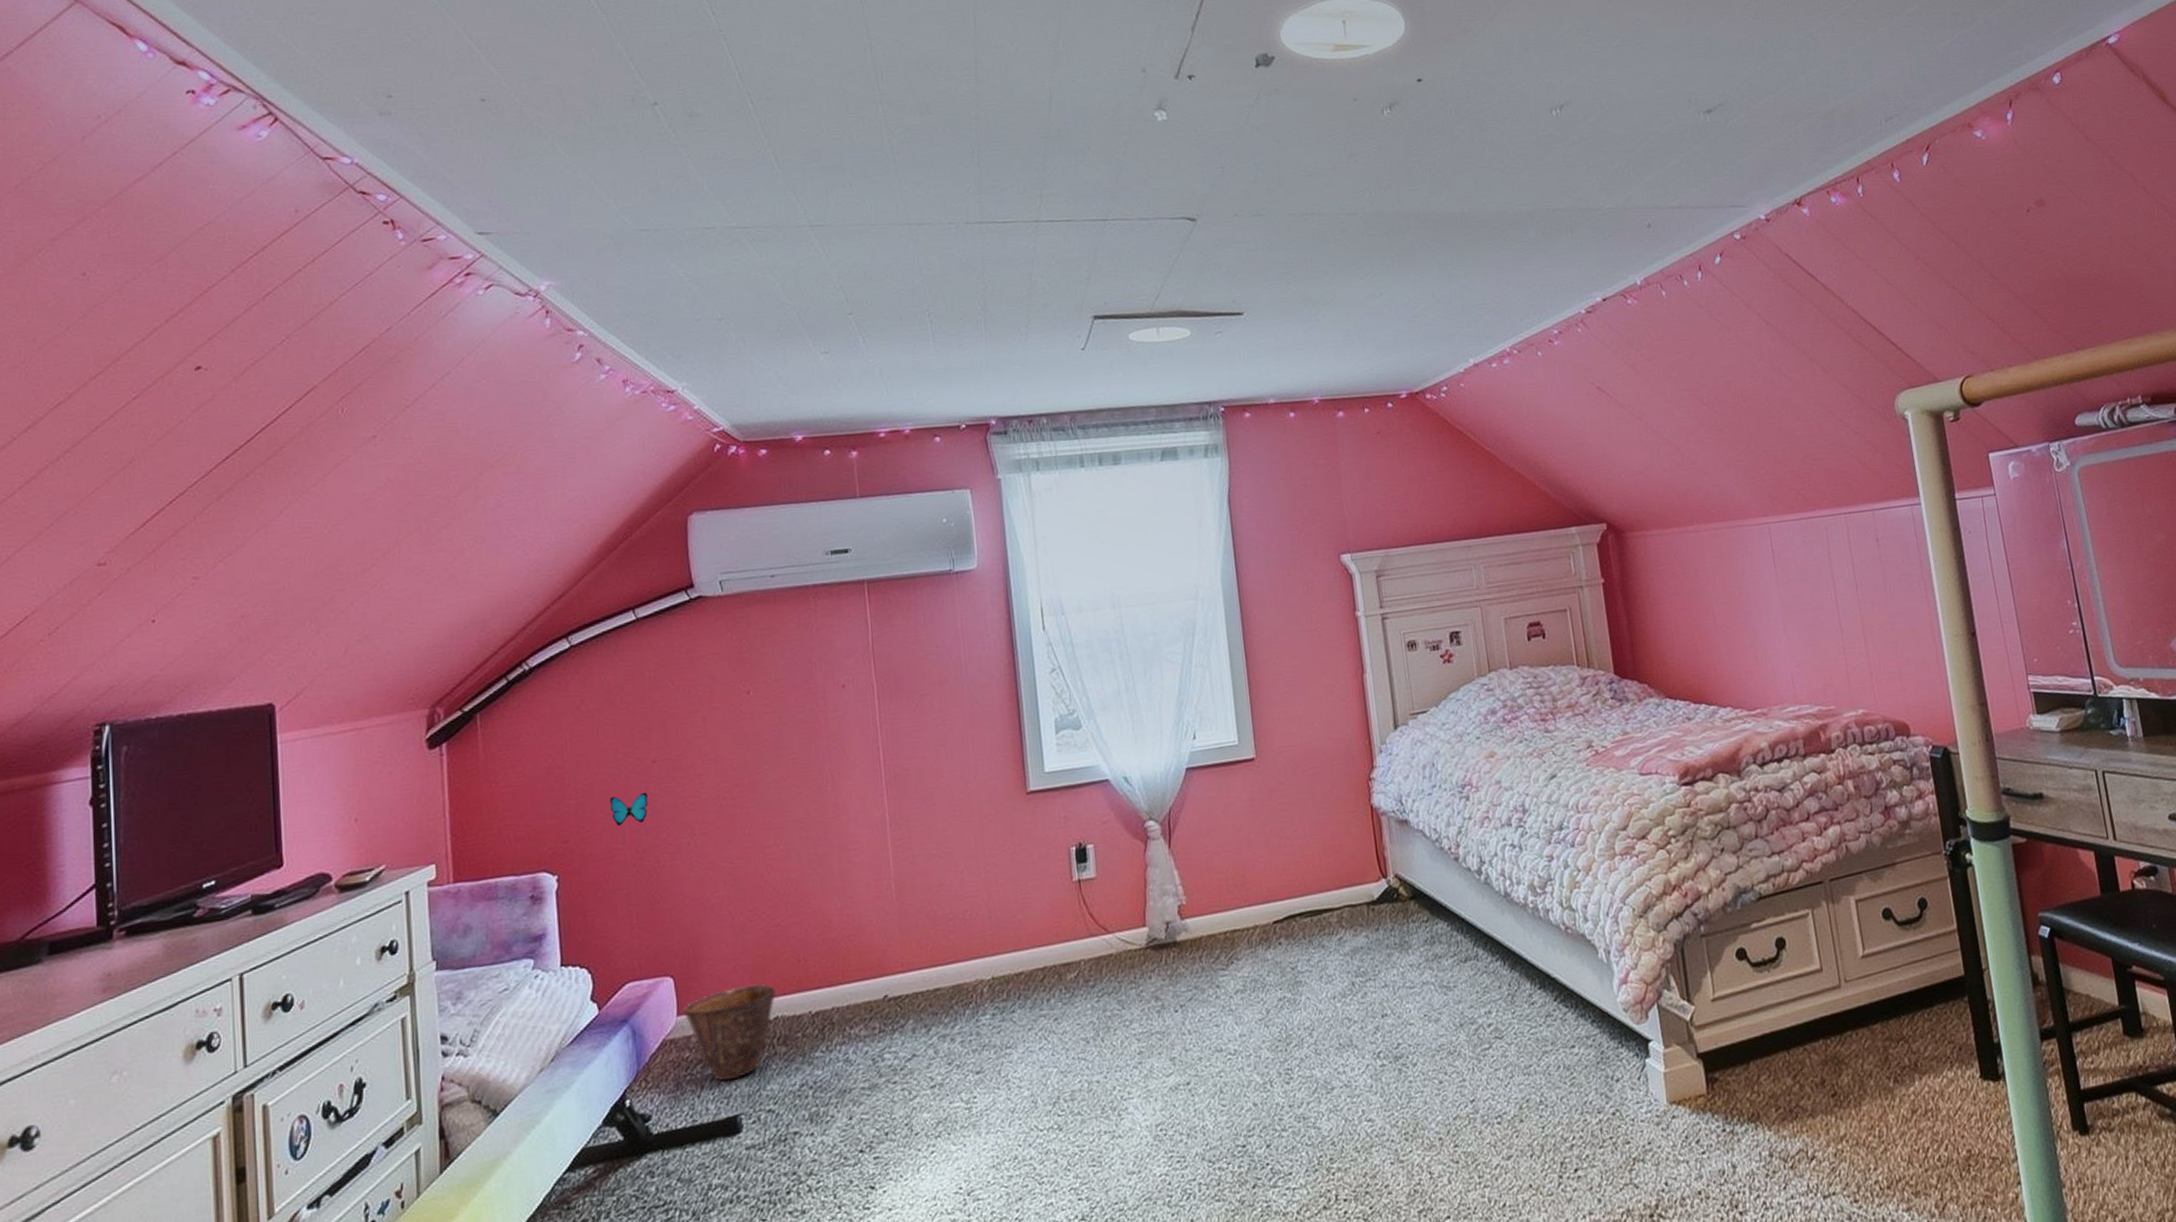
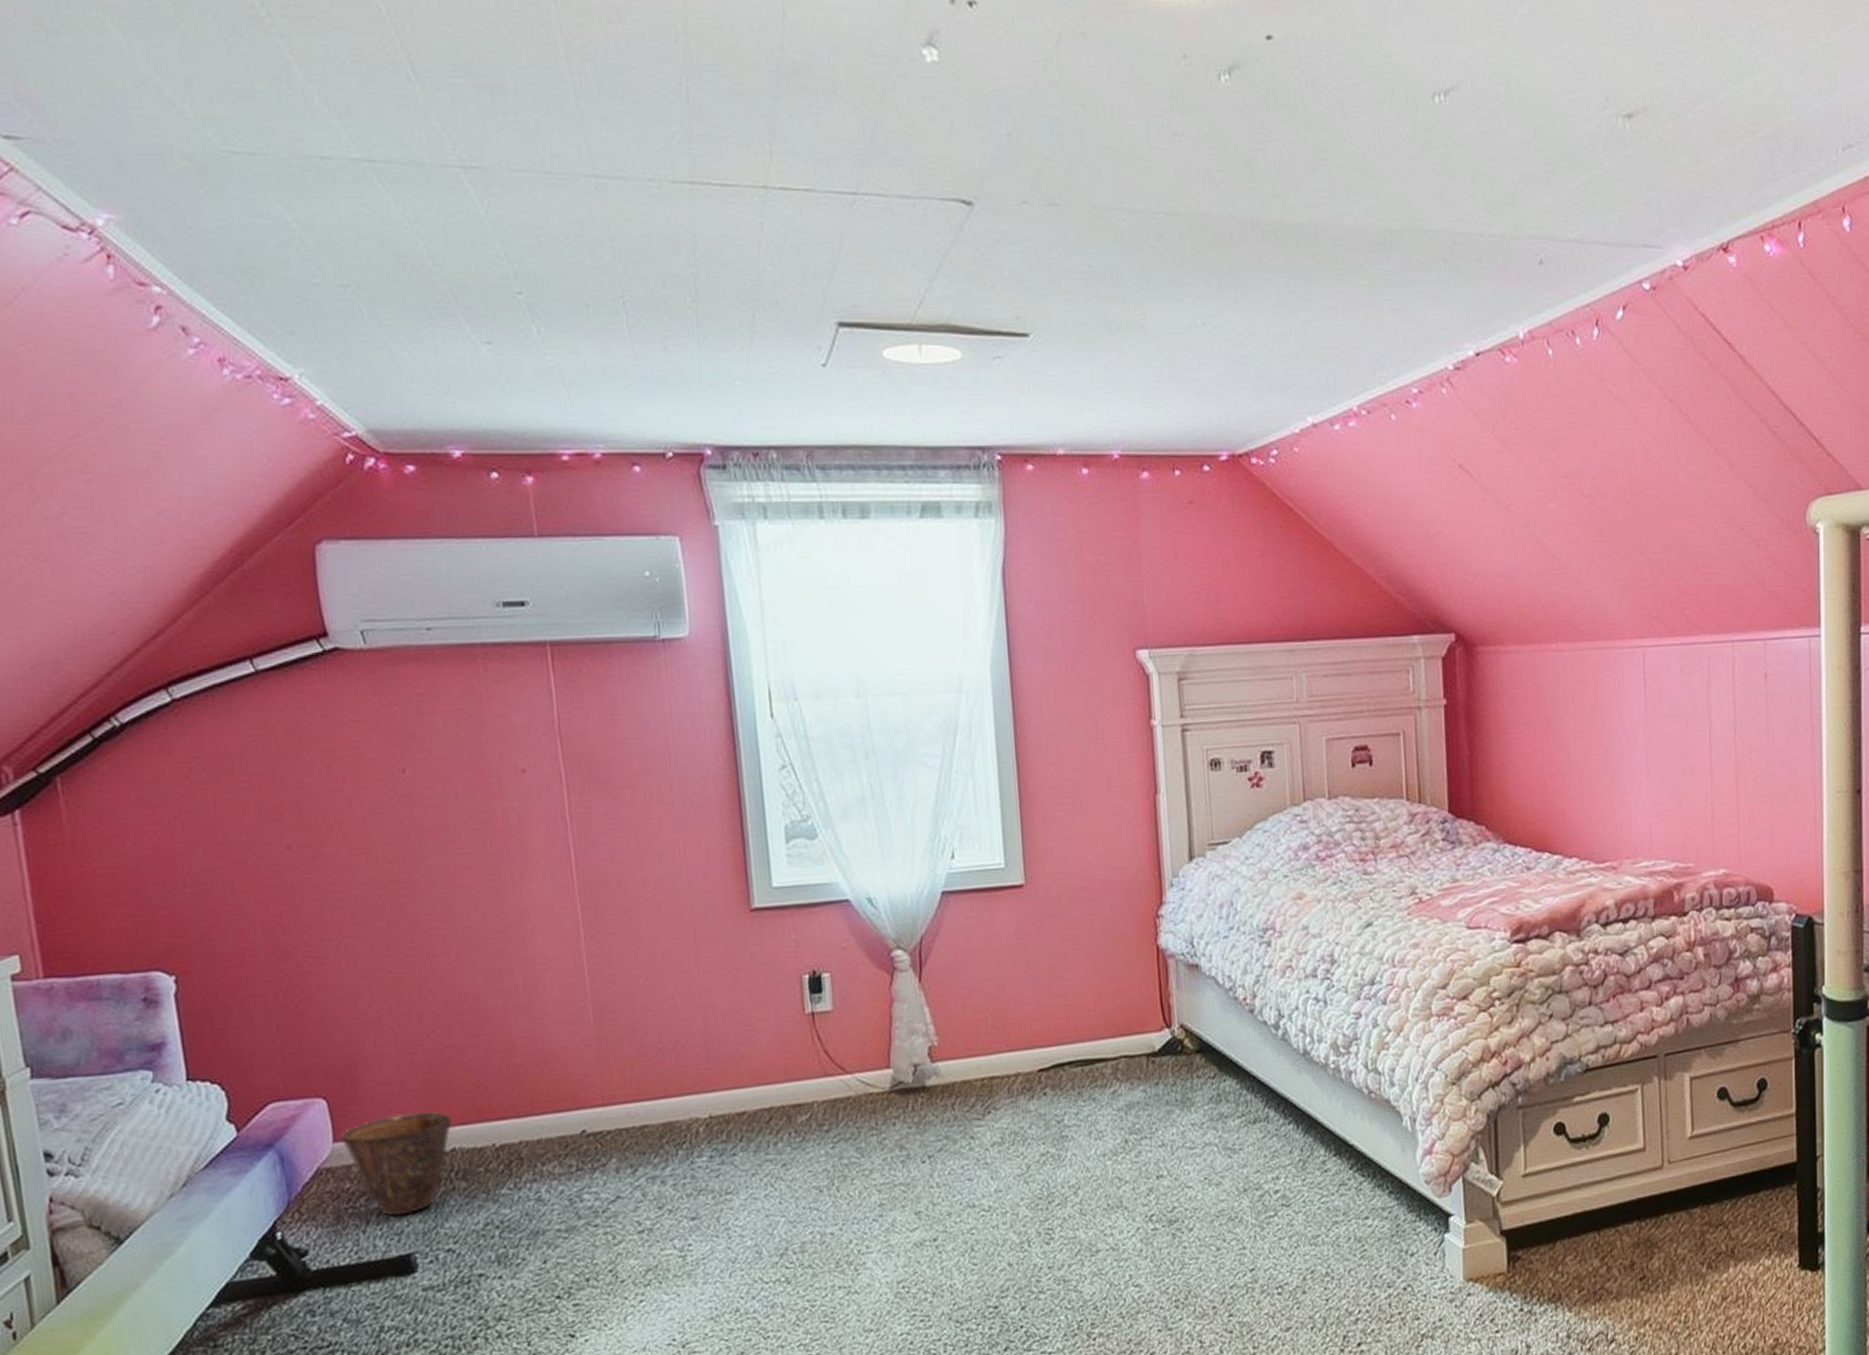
decorative butterfly: present [610,792,648,826] -> none [235,883,284,922]

